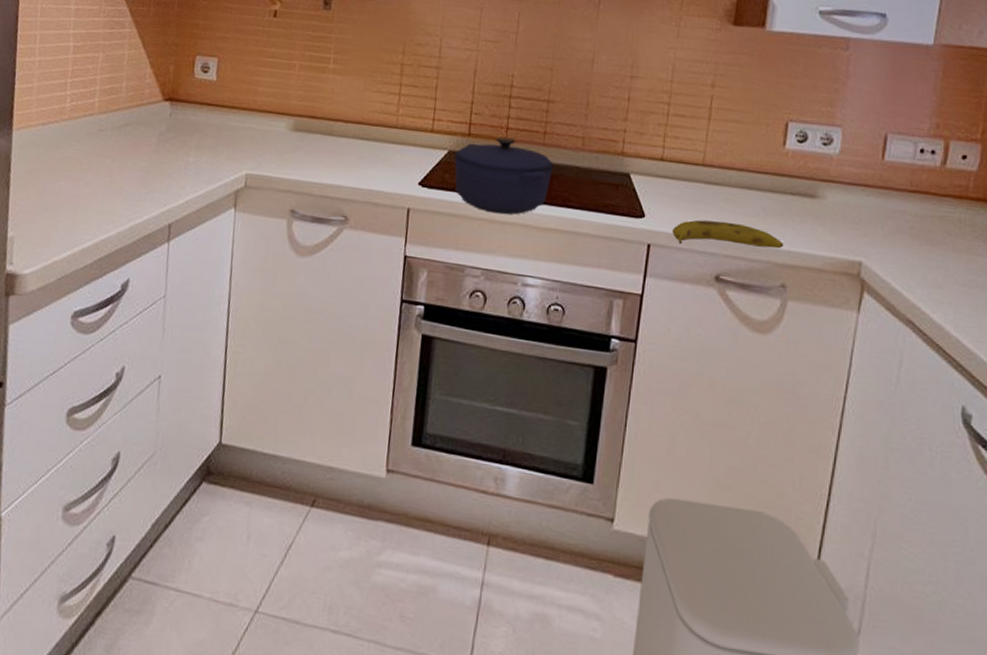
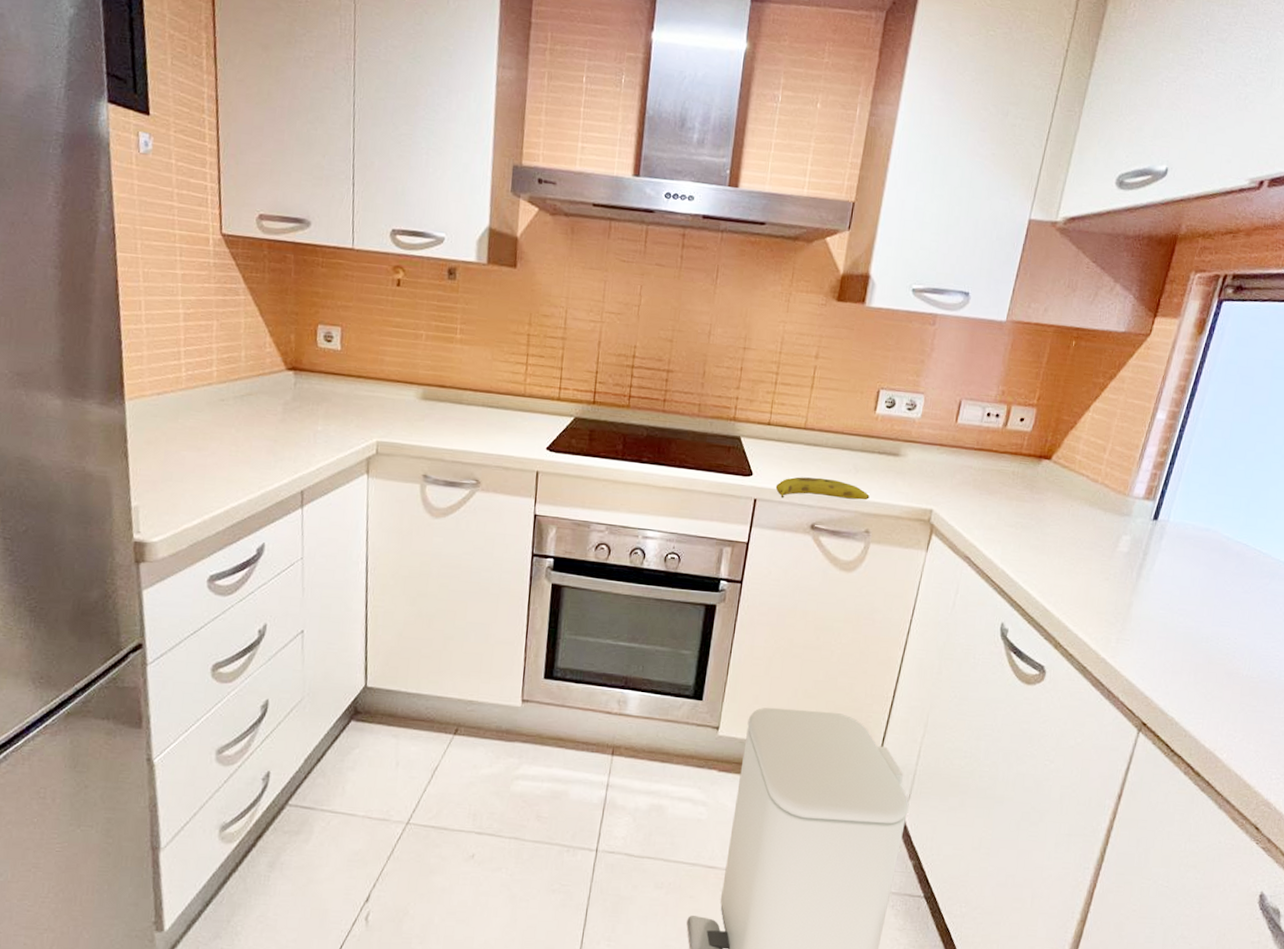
cooking pot: present [454,136,555,215] -> none [580,404,673,475]

